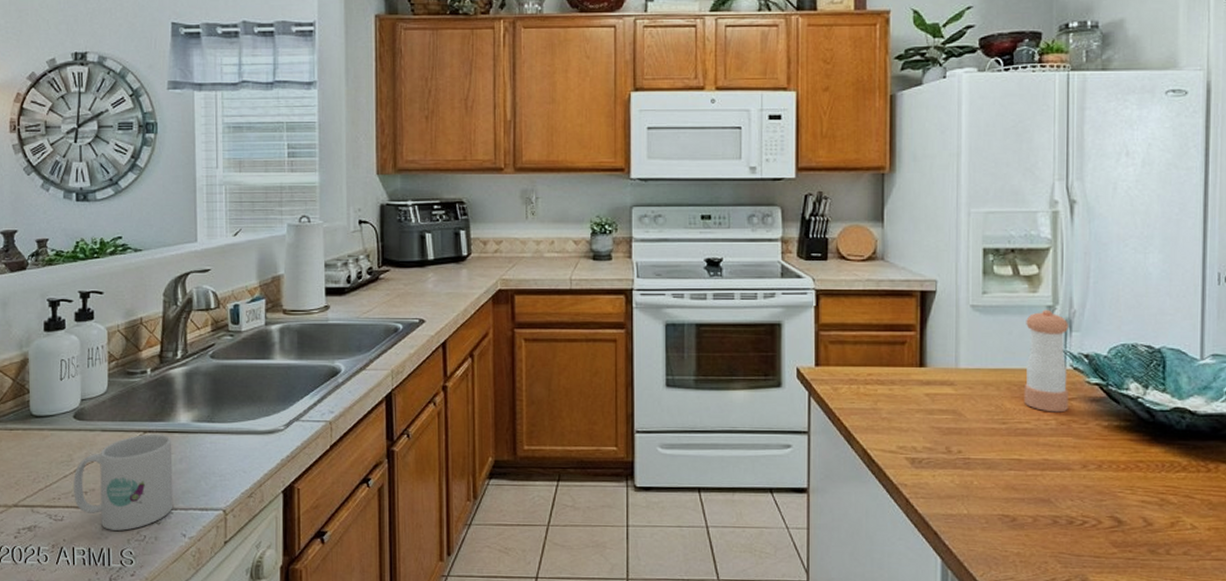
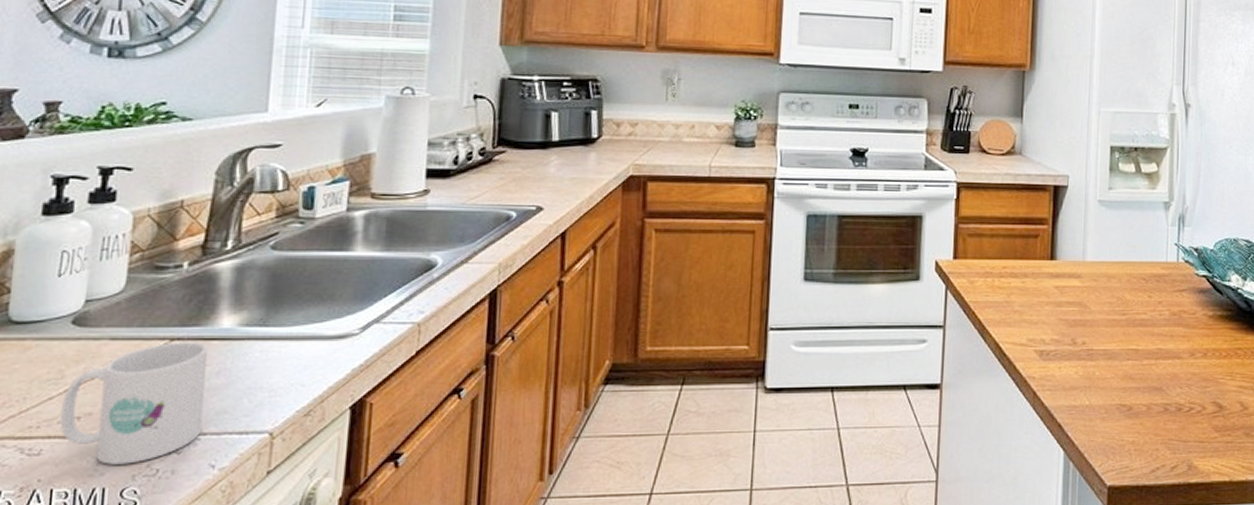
pepper shaker: present [1023,309,1069,413] -> none [1141,205,1181,303]

